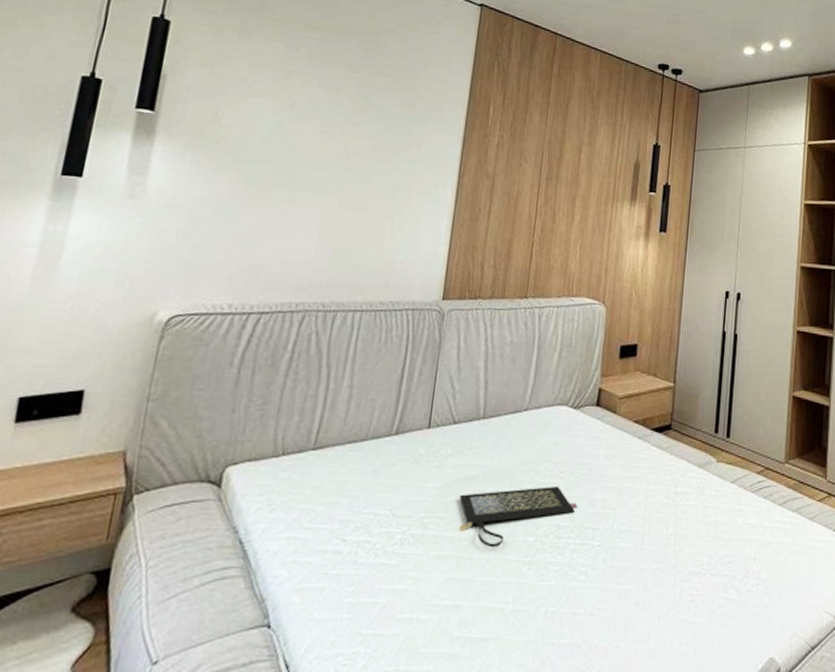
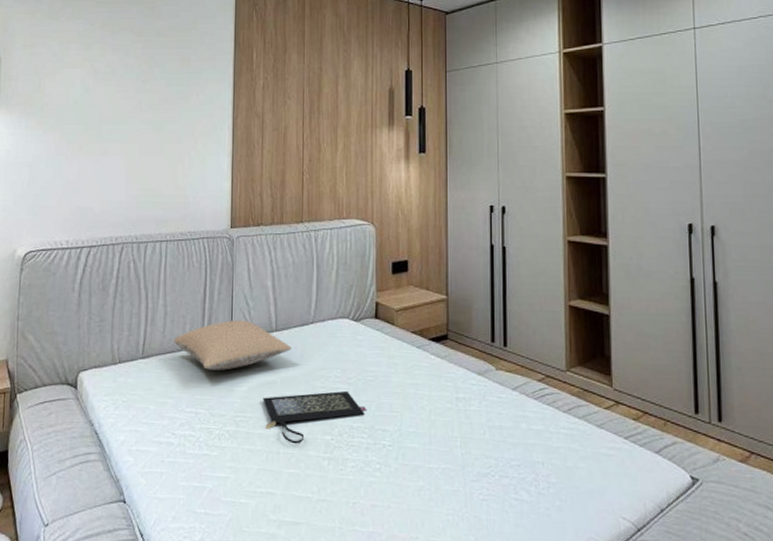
pillow: none [357,405,499,464] -> present [174,320,291,370]

